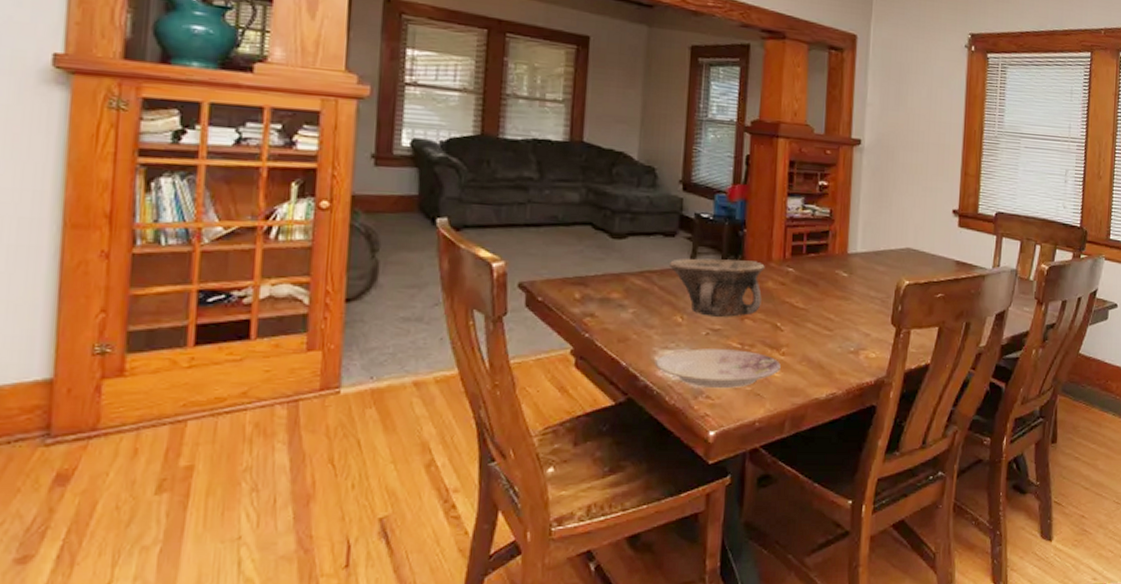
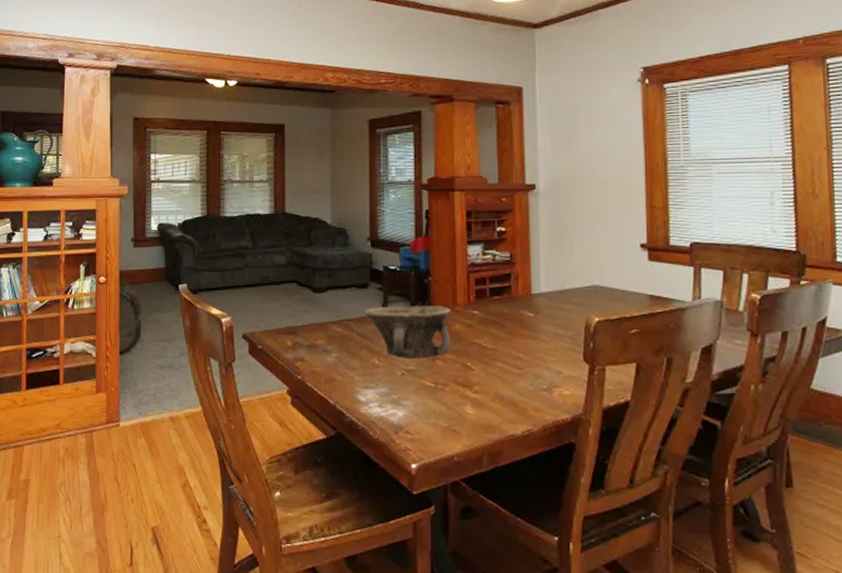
plate: present [654,348,781,389] -> none [358,388,474,425]

